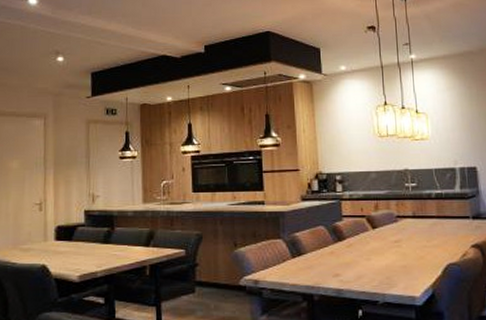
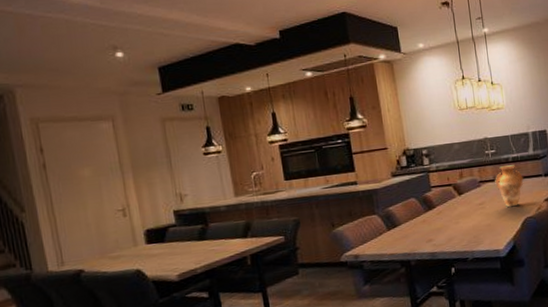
vase: none [414,202,449,250] -> present [495,165,525,208]

